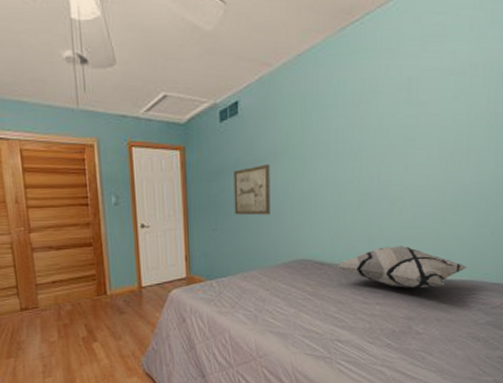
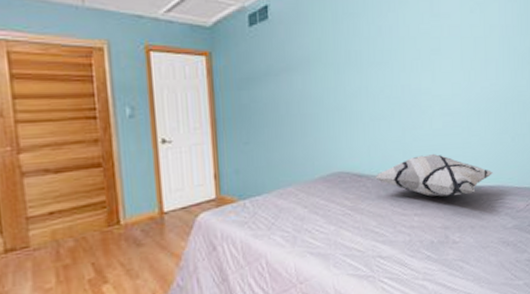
wall art: present [233,163,270,216] -> none [265,71,305,127]

